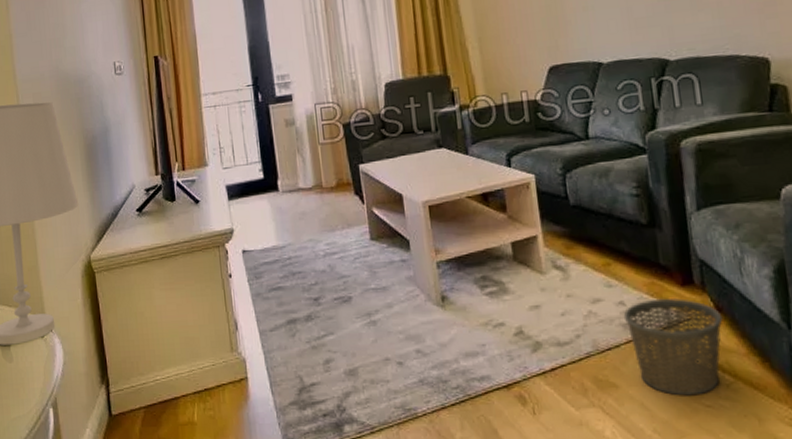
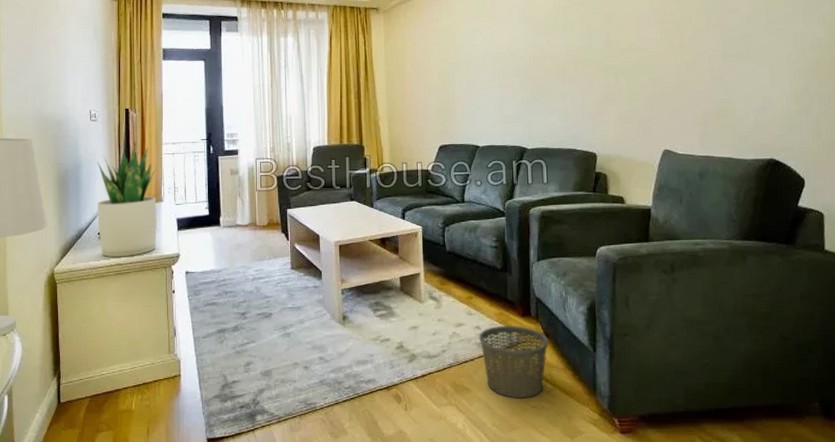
planter: none [128,101,205,238] -> present [97,147,157,258]

